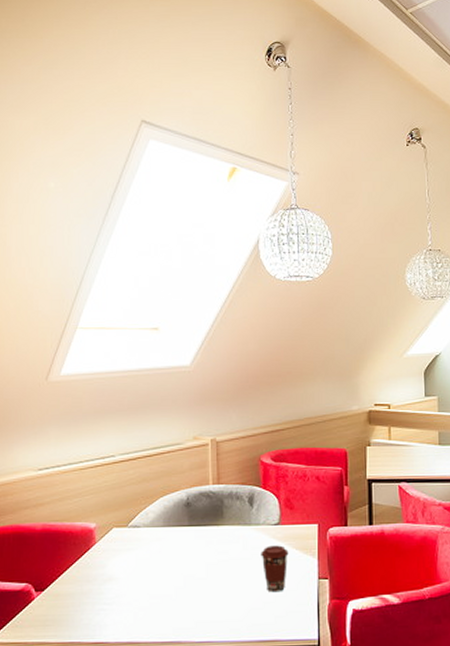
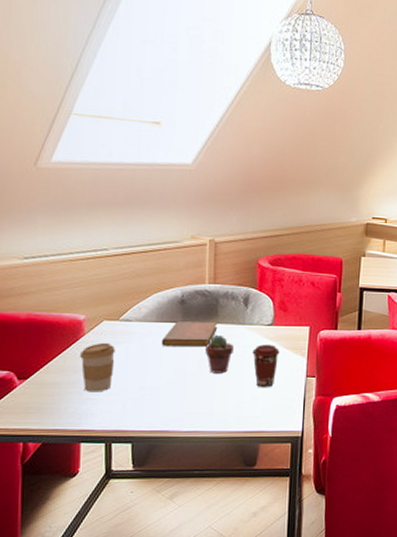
coffee cup: none [92,550,125,603] -> present [80,342,115,392]
notebook: none [169,524,224,551] -> present [161,321,218,346]
potted succulent: none [213,537,241,578] -> present [205,334,234,373]

